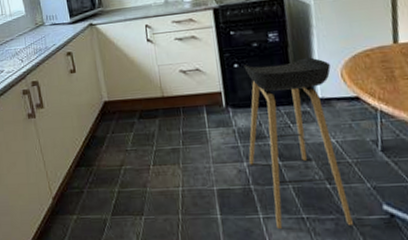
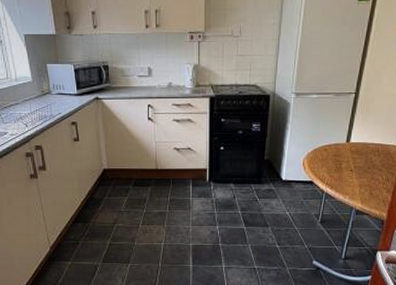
stool: present [244,57,353,229] -> none [220,147,296,275]

